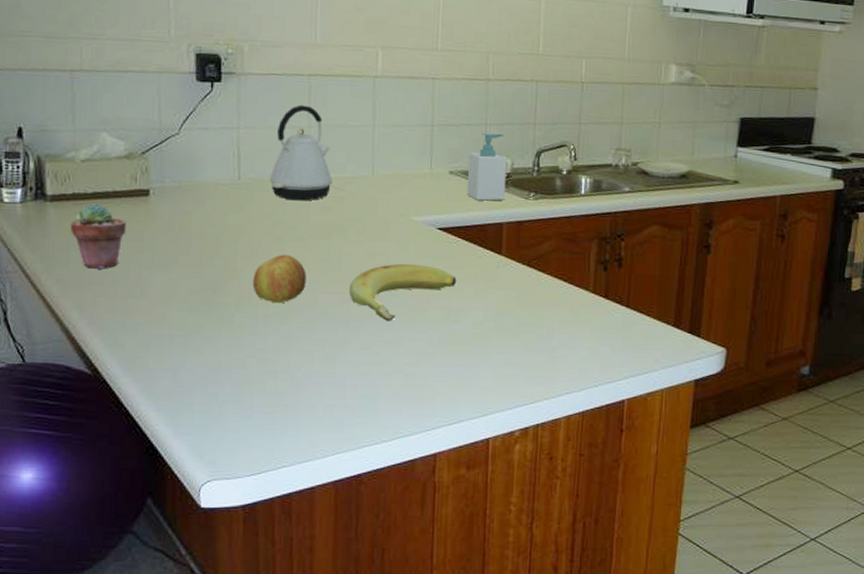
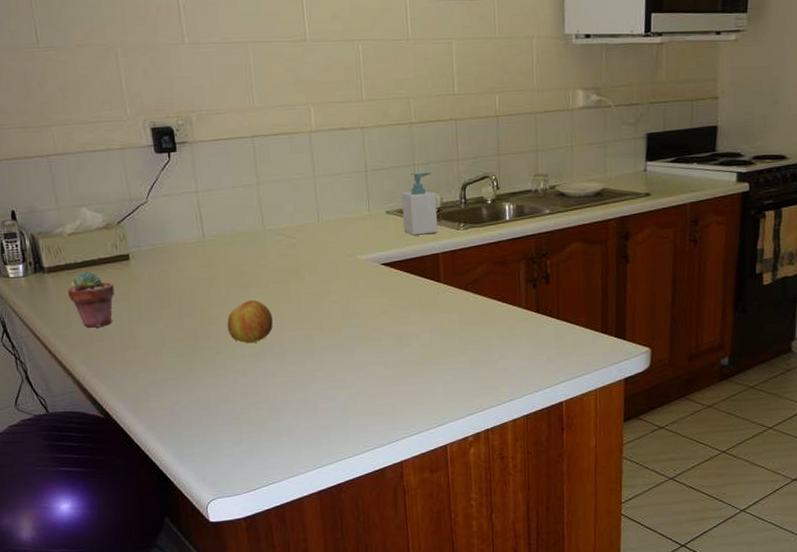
kettle: present [269,104,333,201] -> none [229,164,285,252]
banana: present [348,263,457,321] -> none [310,298,403,350]

